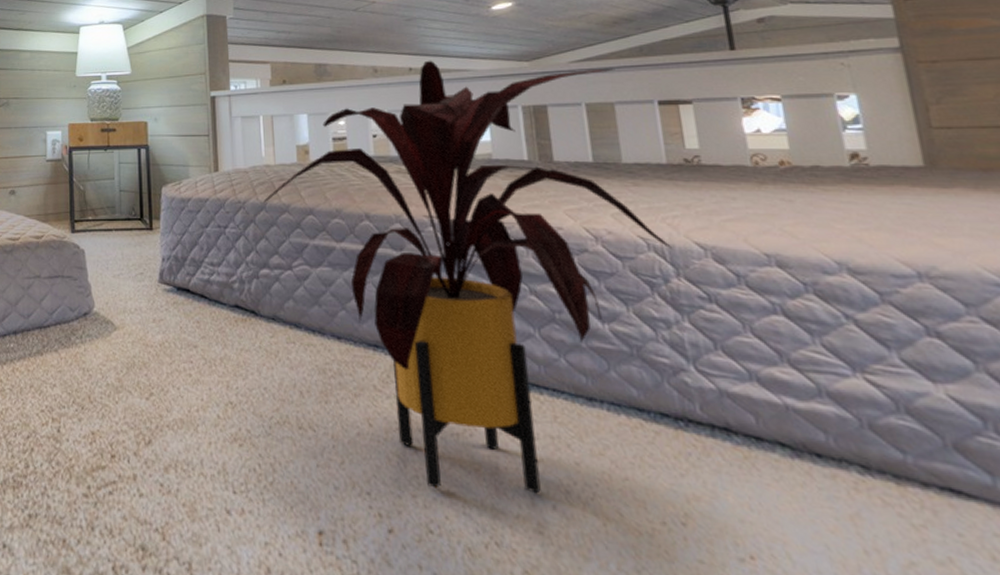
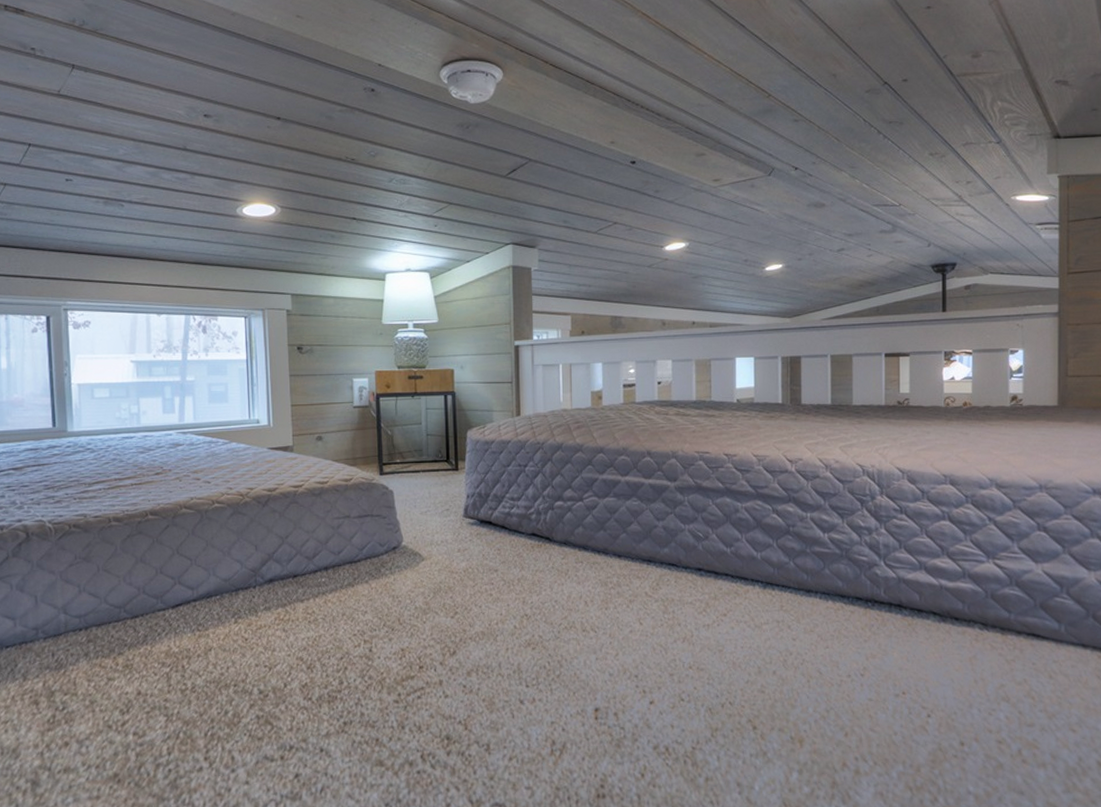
house plant: present [262,60,672,494] -> none [559,315,880,667]

